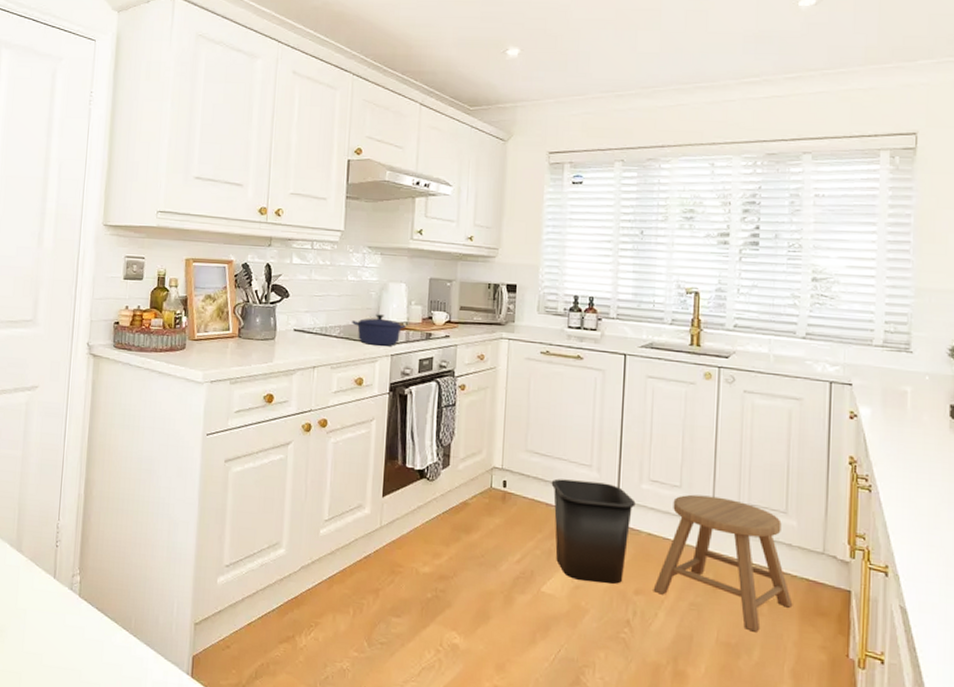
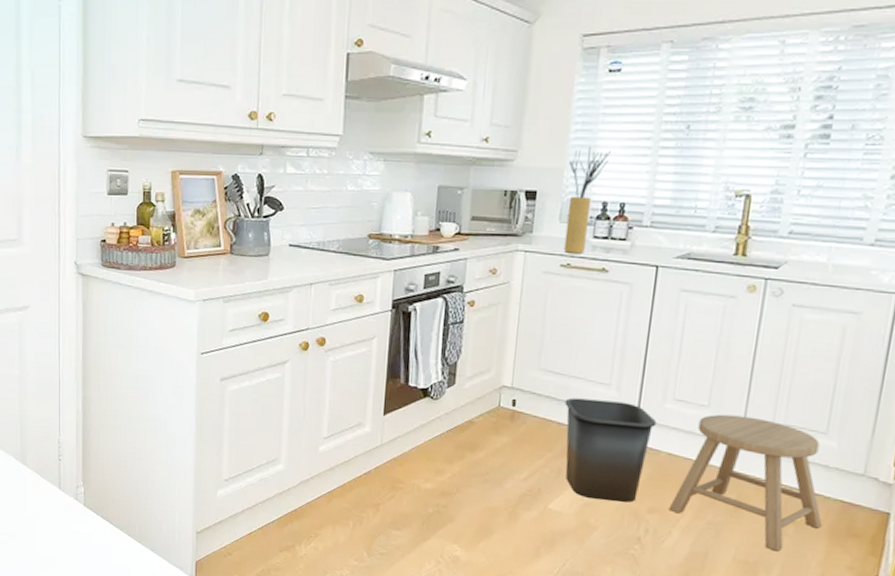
cooking pot: present [352,314,406,347] -> none [352,226,411,262]
vase: none [542,246,578,342] -> present [563,146,611,254]

